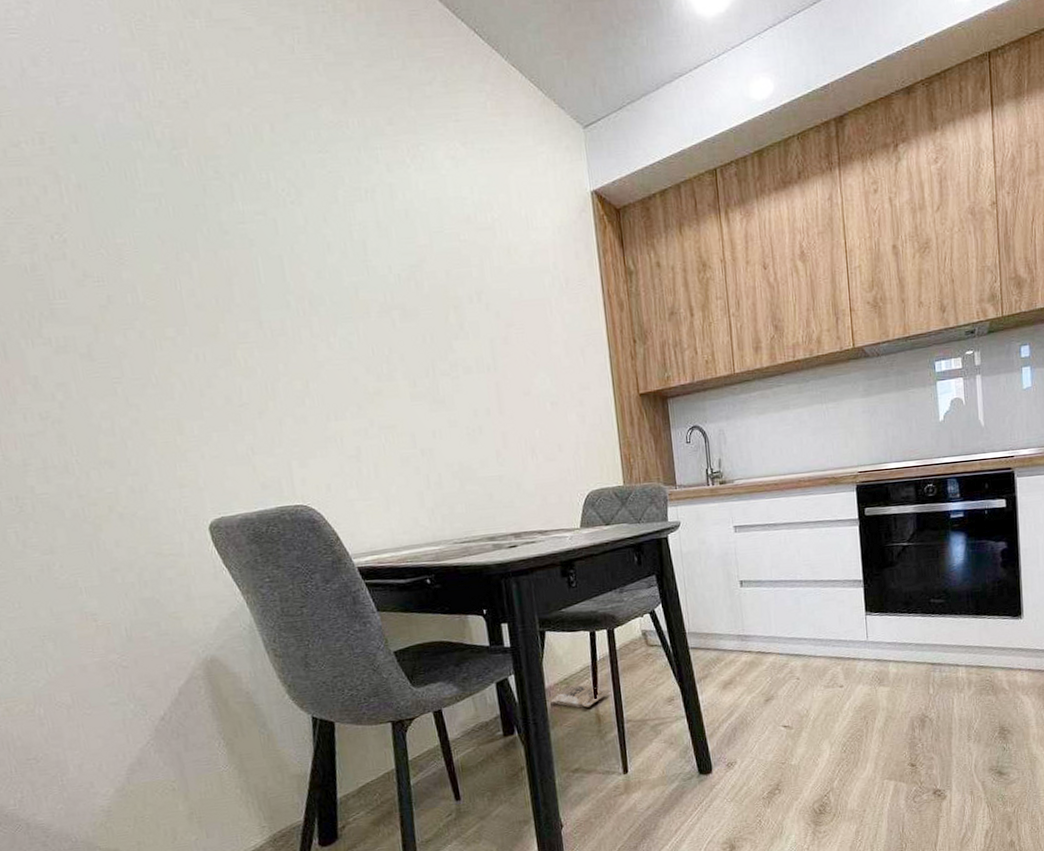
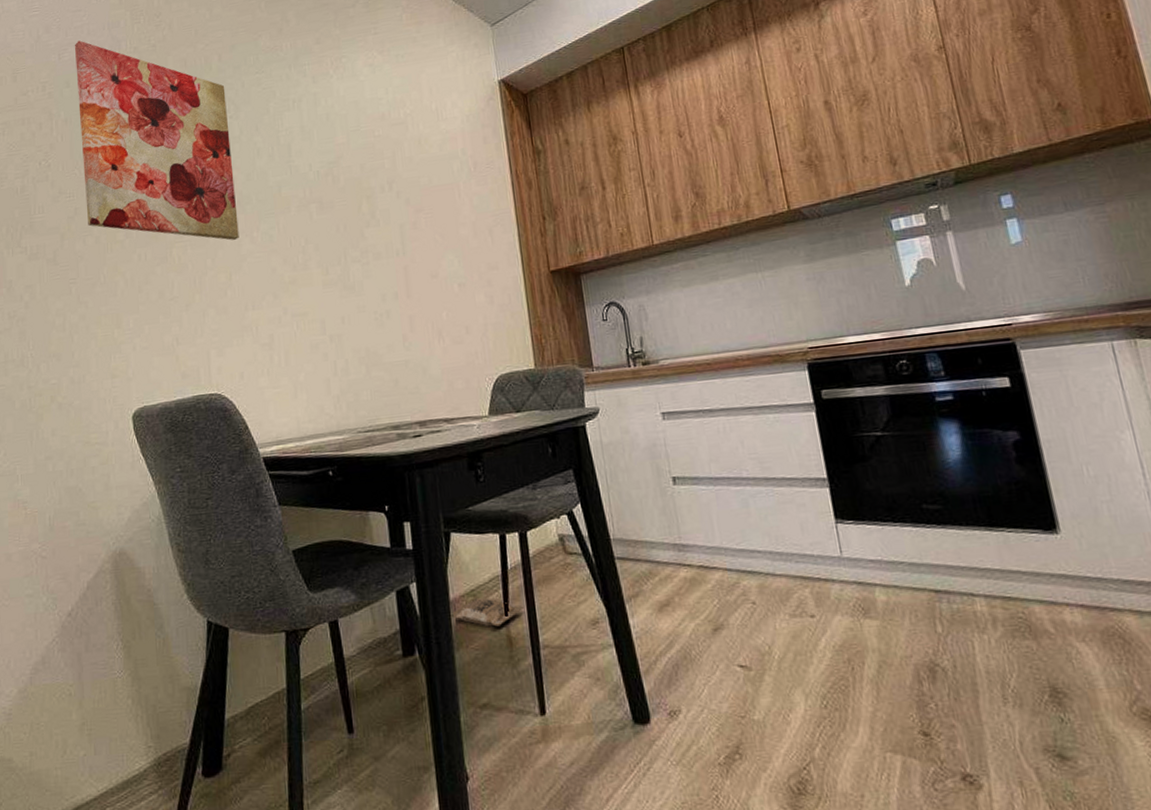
wall art: none [76,82,314,345] -> present [74,40,239,240]

